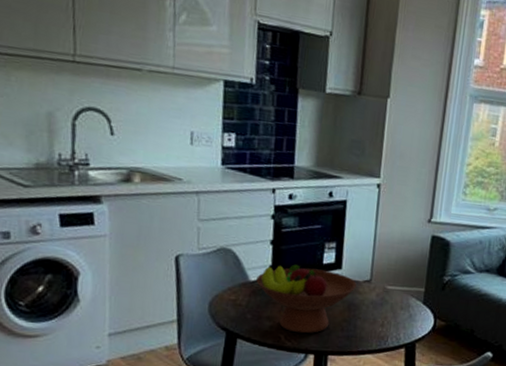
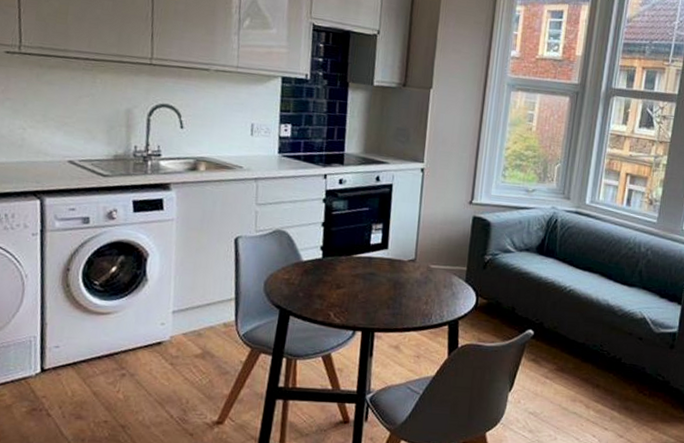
fruit bowl: present [256,264,357,334] -> none [308,245,402,311]

